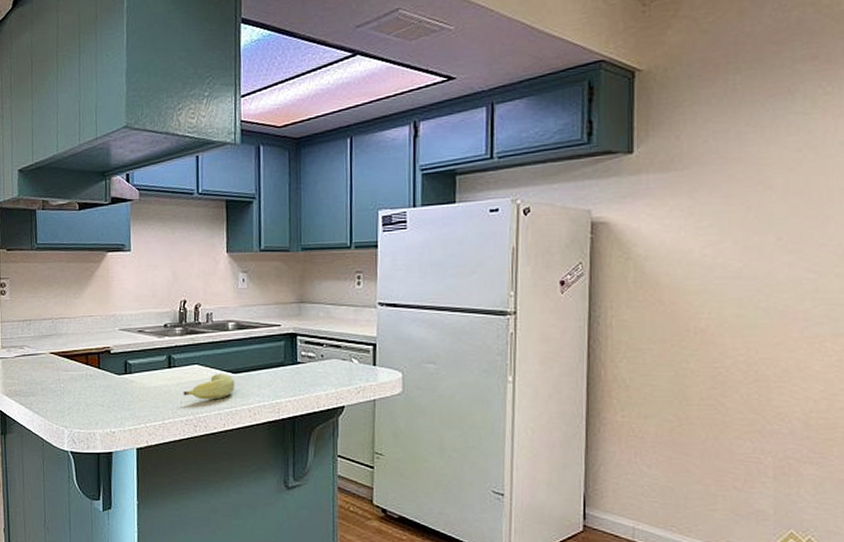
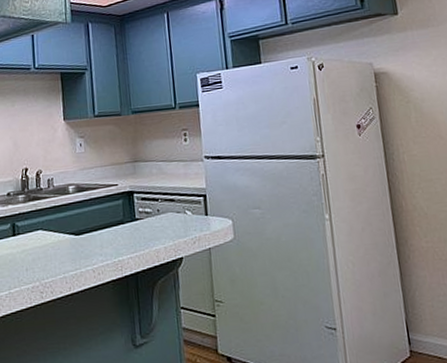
fruit: present [183,374,235,400] -> none [28,236,78,265]

